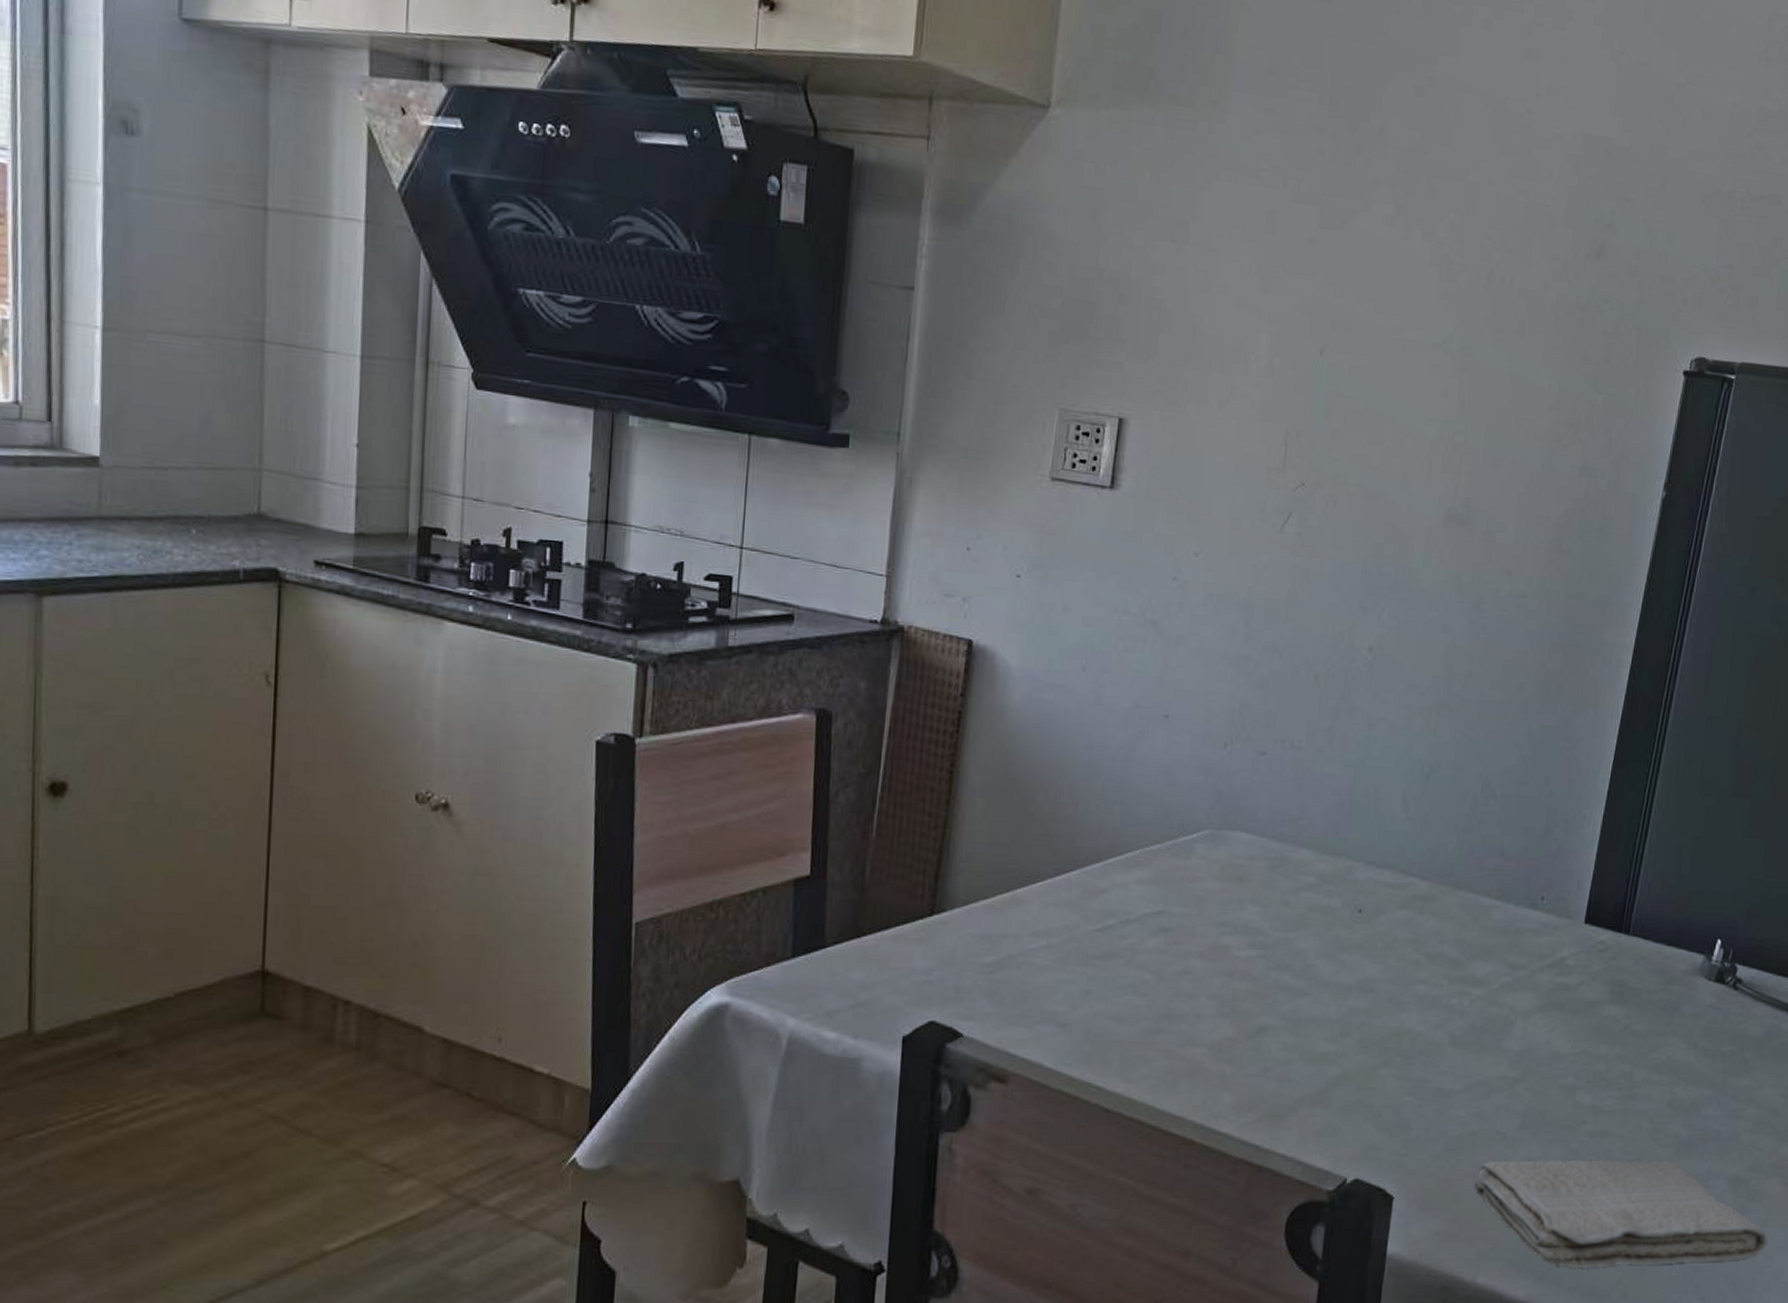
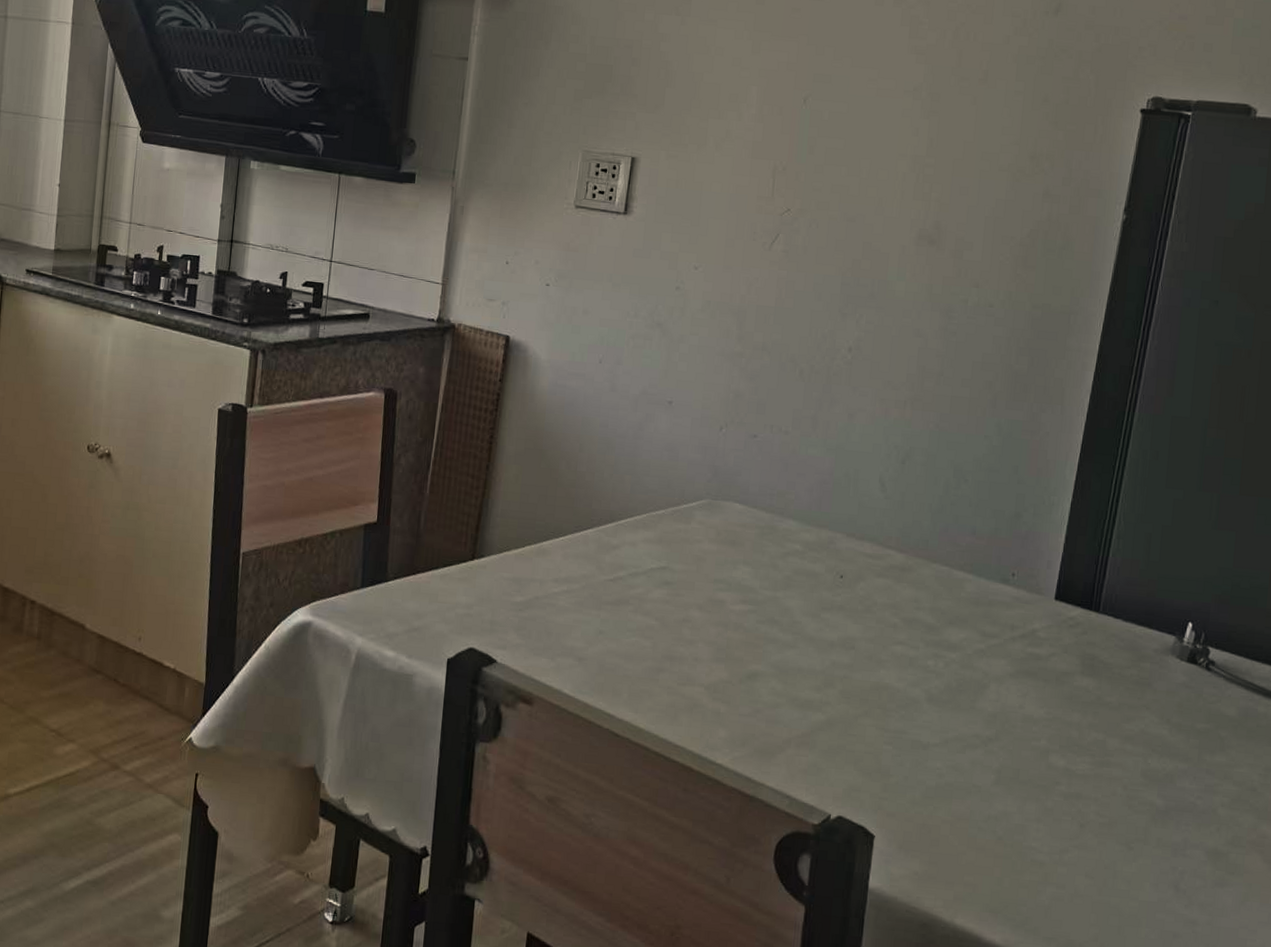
washcloth: present [1474,1159,1768,1268] -> none [951,812,1250,931]

